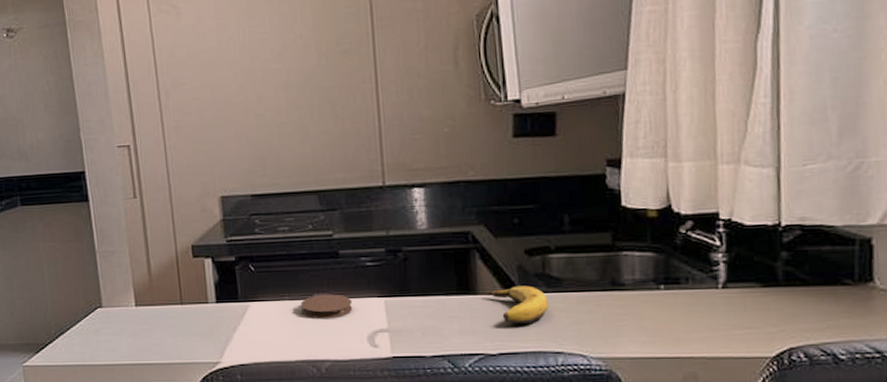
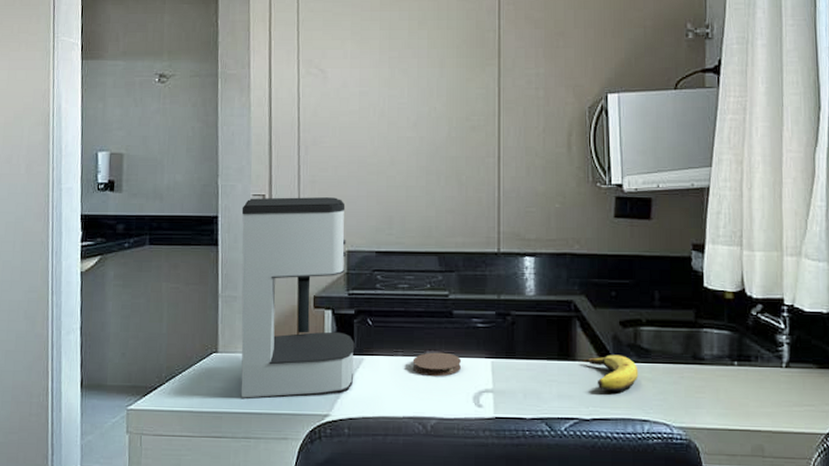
coffee maker: none [107,142,241,351] -> present [240,197,355,400]

